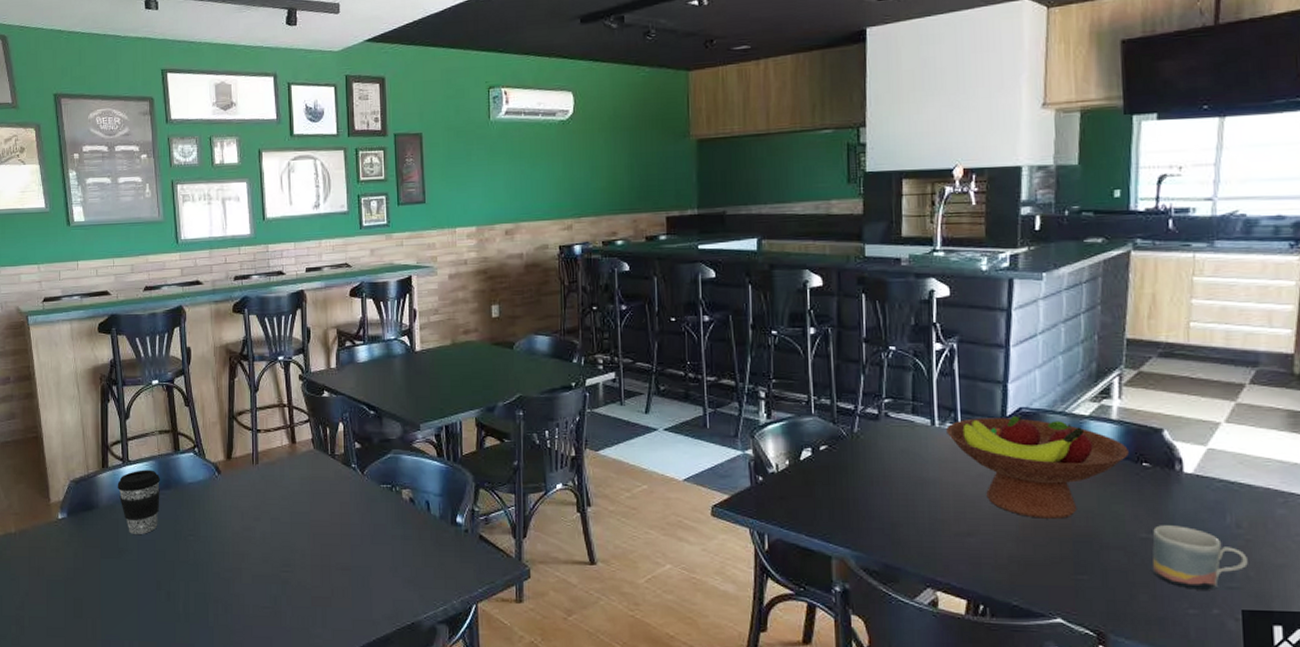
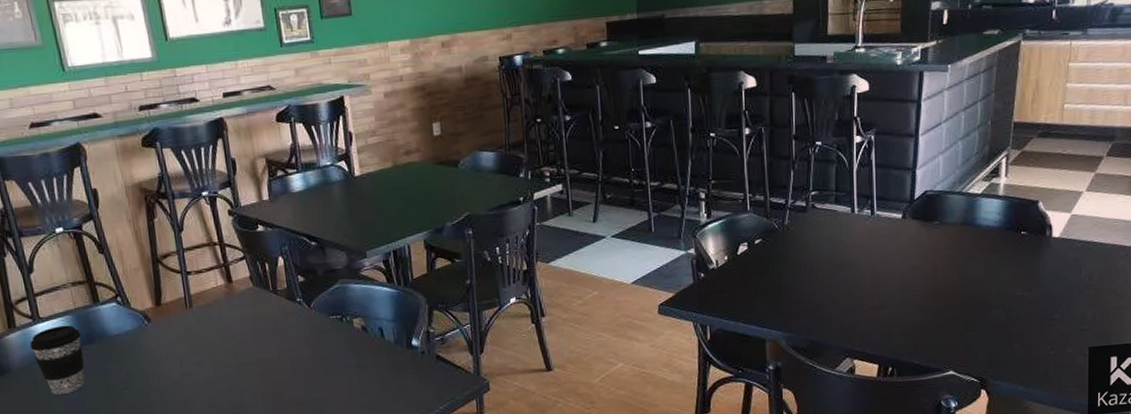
fruit bowl: present [946,415,1129,519] -> none [864,197,1011,288]
mug: present [1152,525,1248,590] -> none [1024,282,1096,335]

